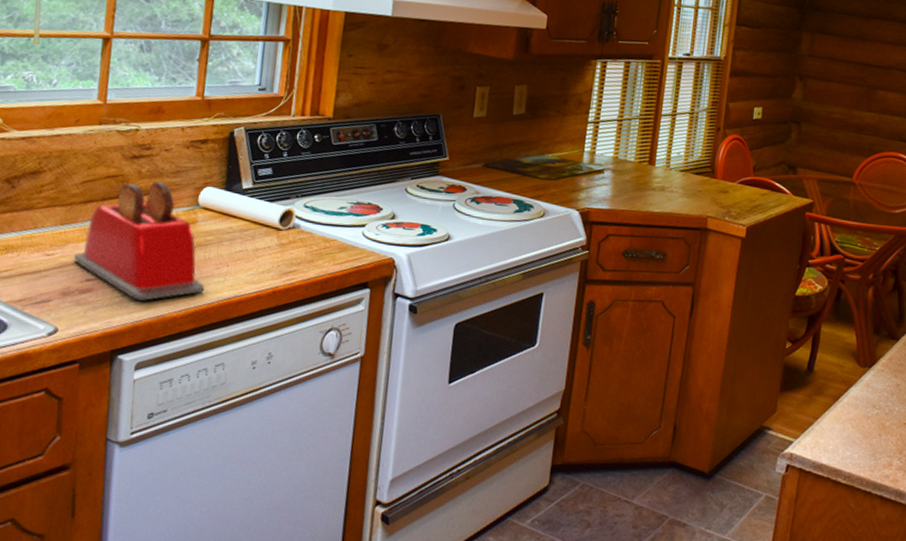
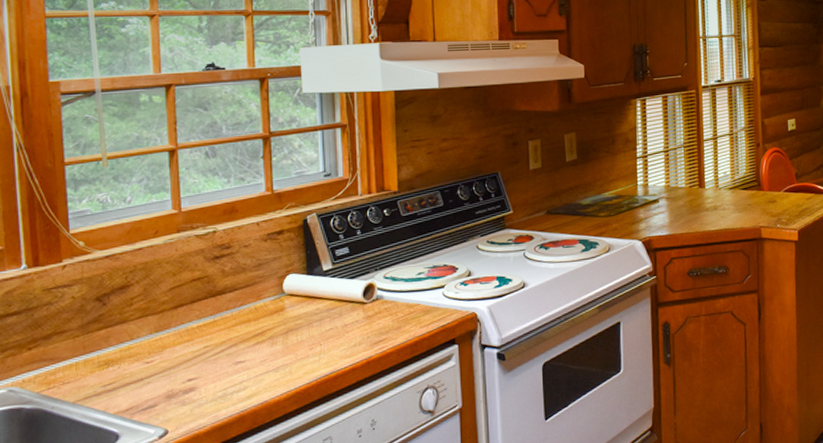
toaster: present [74,181,205,301] -> none [173,276,302,391]

